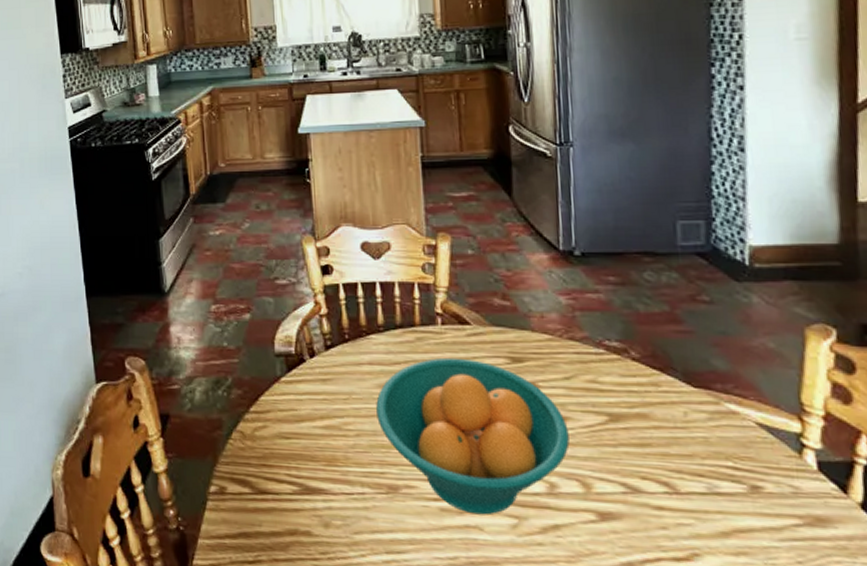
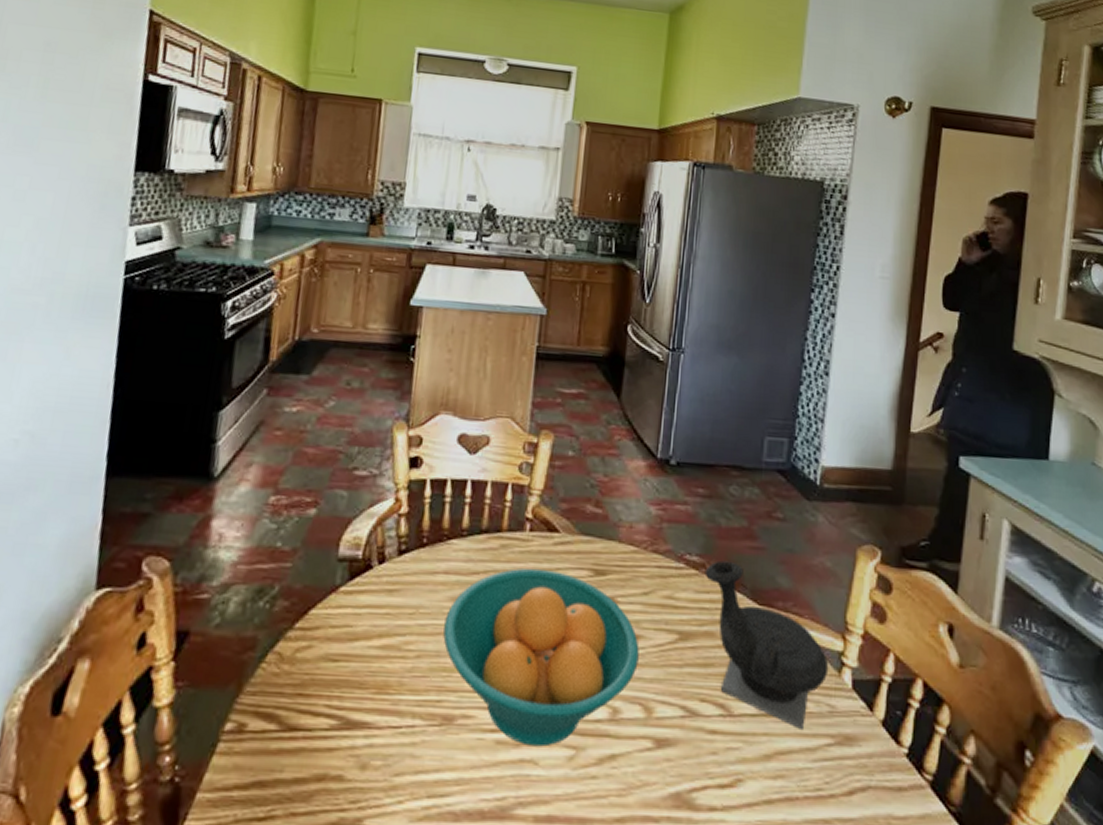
teapot: none [627,345,787,509] -> present [704,560,829,729]

